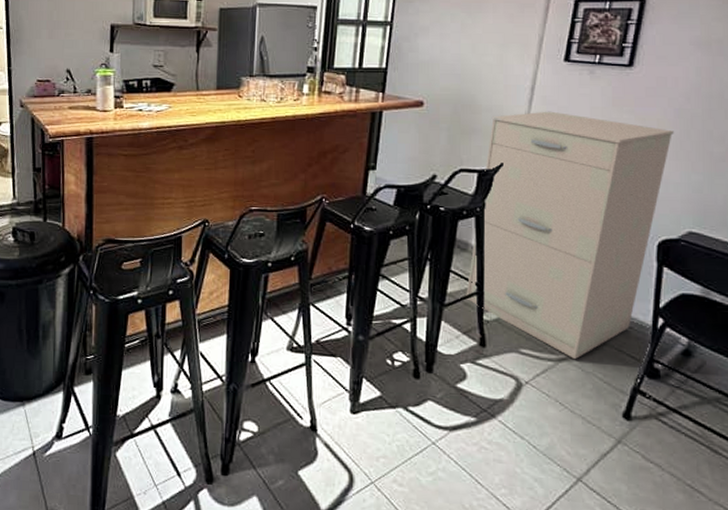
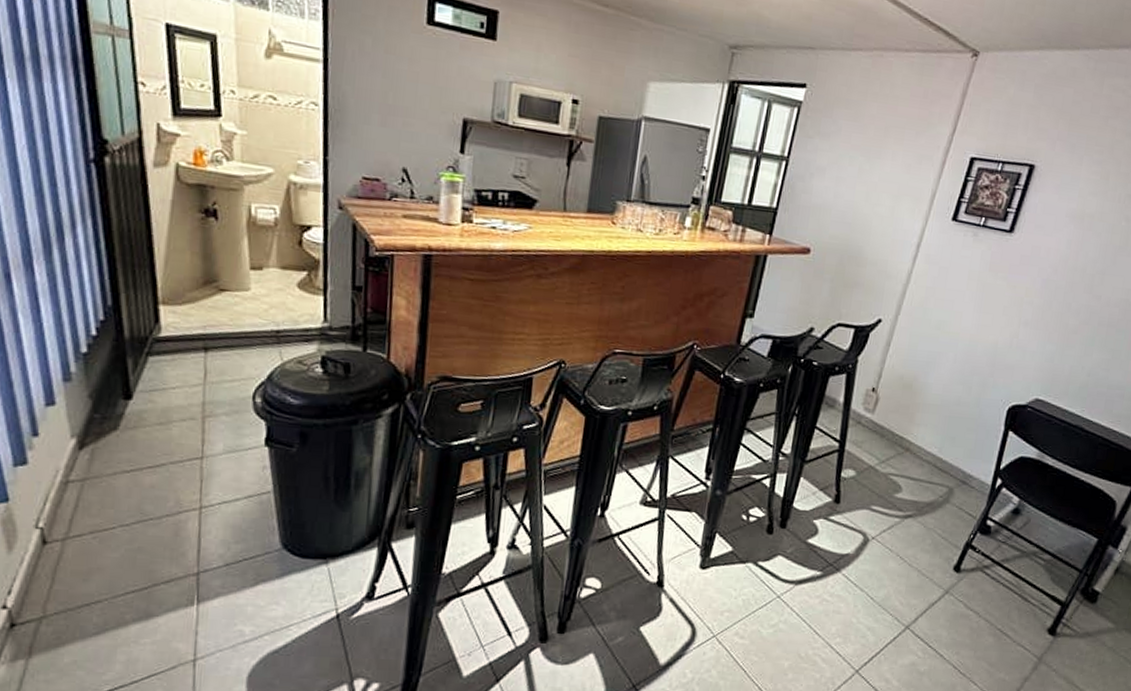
filing cabinet: present [466,111,674,359] -> none [827,270,1039,516]

